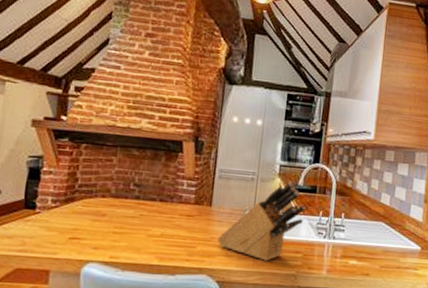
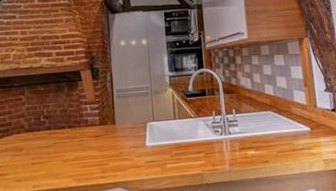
knife block: present [217,182,306,261] -> none [126,90,199,166]

